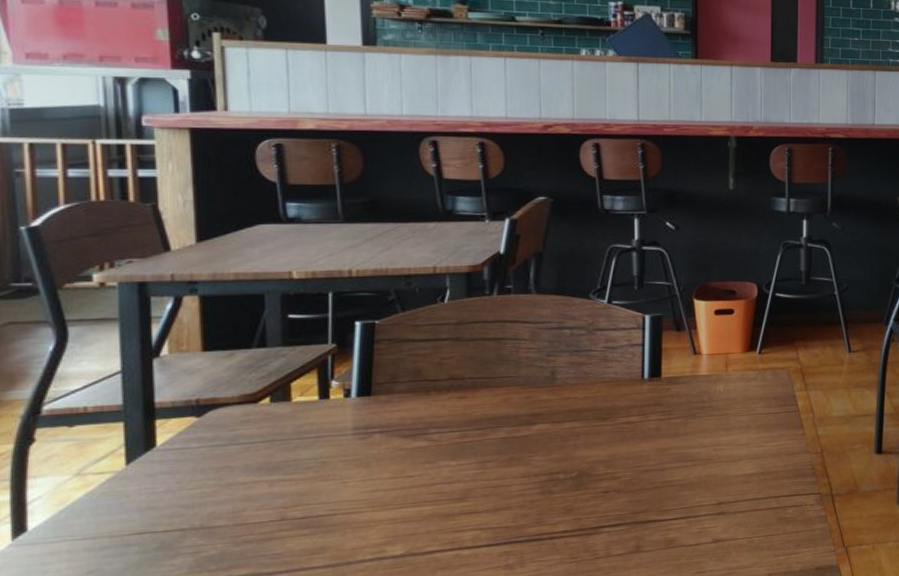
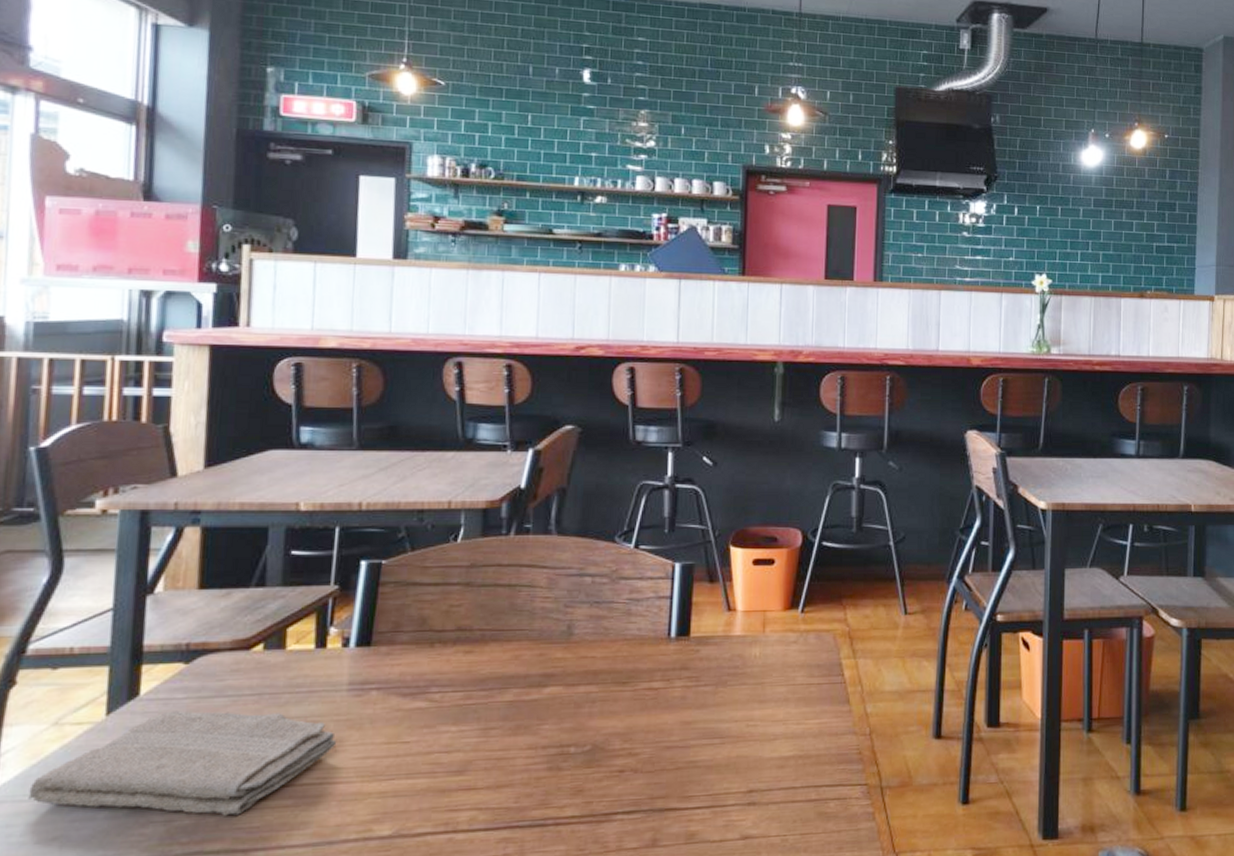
washcloth: none [59,456,347,546] -> present [28,710,337,816]

